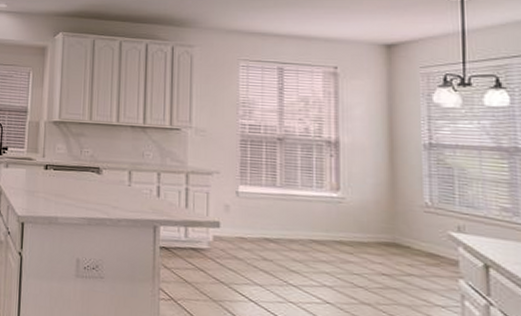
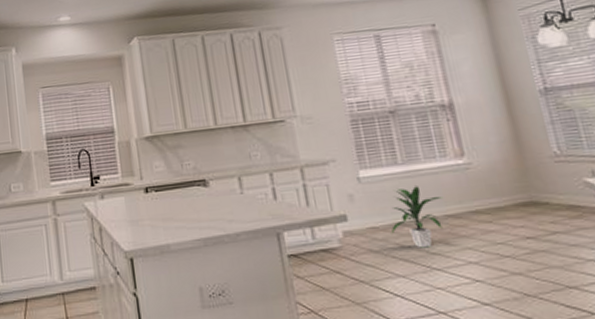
indoor plant: none [257,207,312,265] -> present [391,184,444,248]

